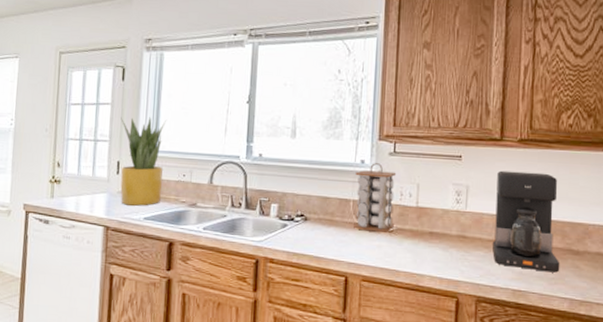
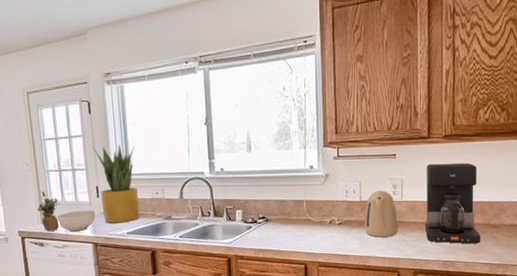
fruit: none [50,168,74,208] -> present [38,197,59,232]
bowl: none [69,187,112,211] -> present [57,210,95,232]
spice rack: present [354,162,397,232] -> none [306,166,342,225]
kettle: none [419,196,460,254] -> present [364,190,398,237]

